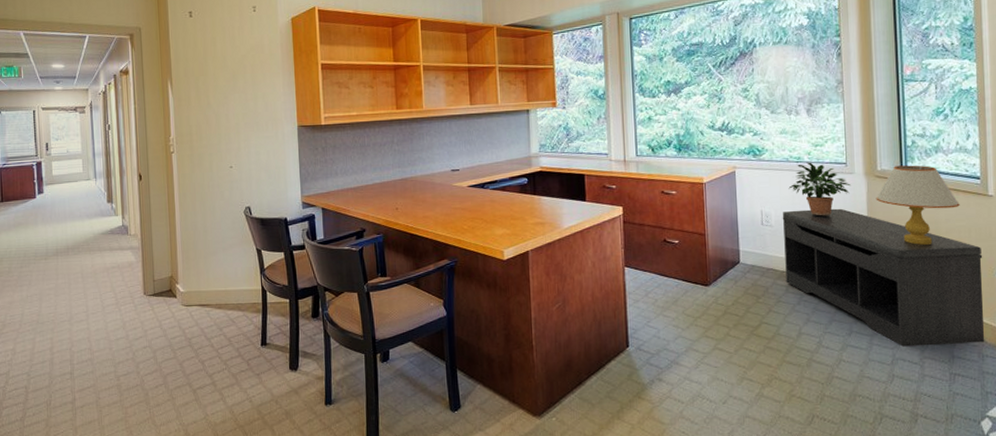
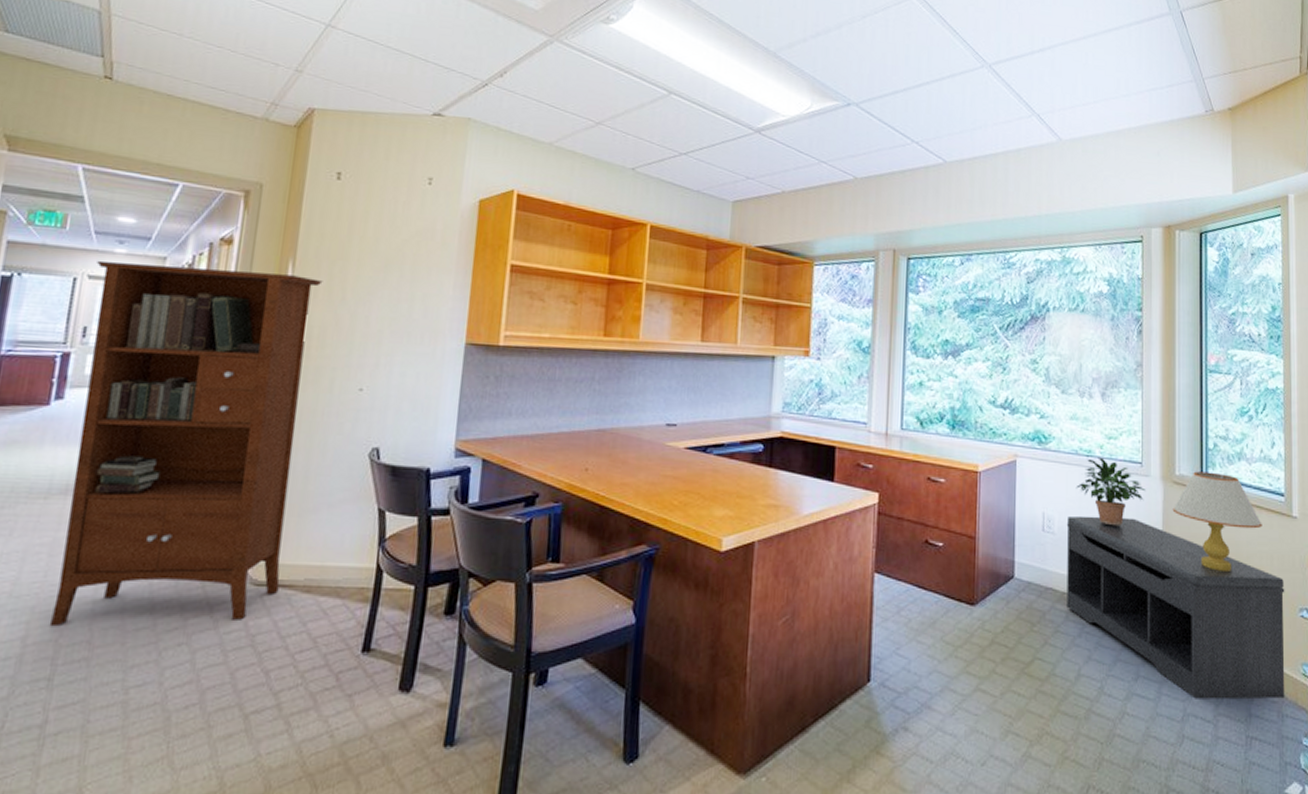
bookcase: none [45,91,201,341] -> present [49,260,323,627]

